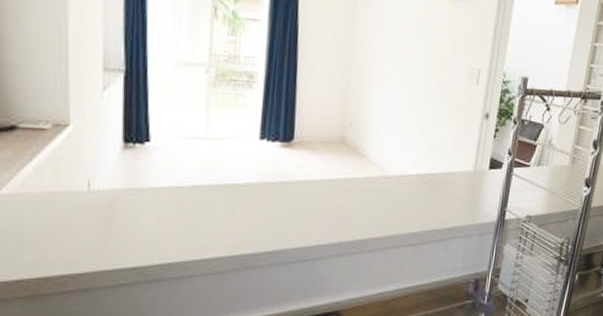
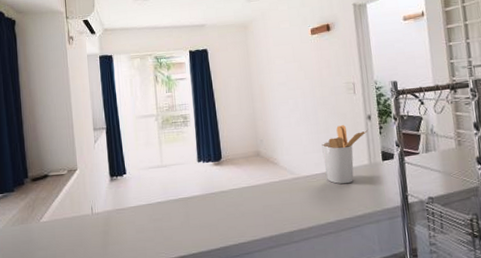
utensil holder: none [422,120,481,191] -> present [322,125,368,185]

